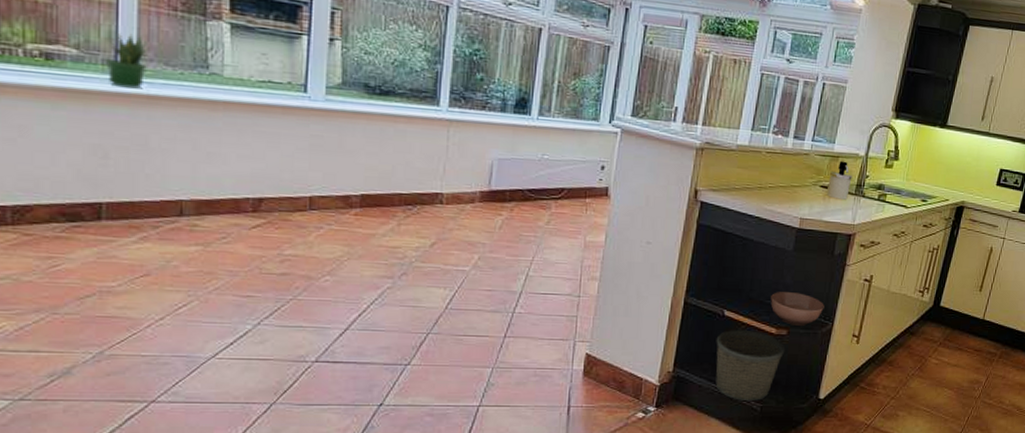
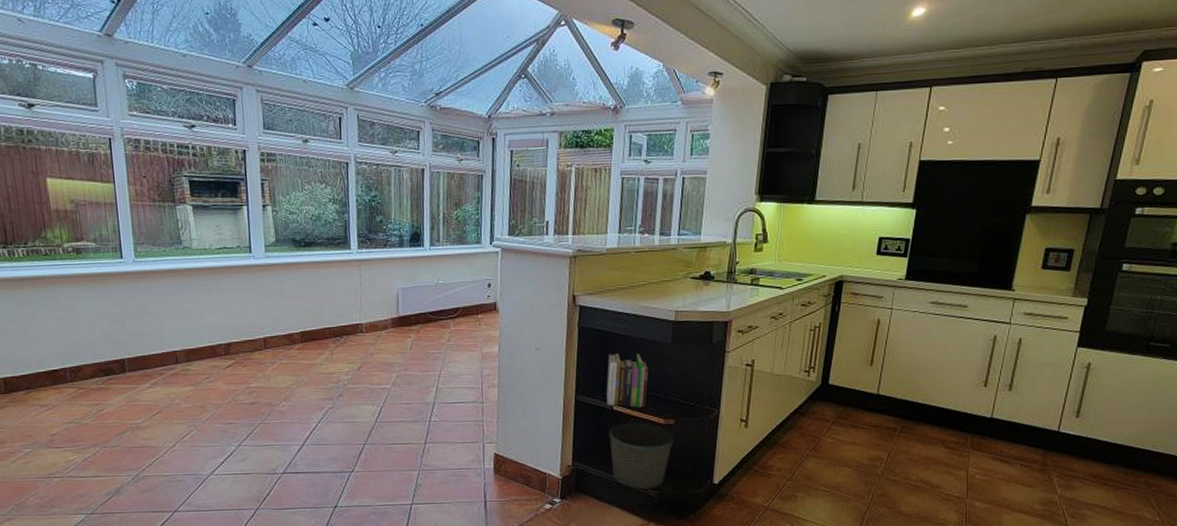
planter: present [106,32,150,89] -> none [114,224,141,268]
books: none [718,256,766,315] -> present [606,353,649,408]
bowl: present [770,291,825,326] -> none [655,382,709,415]
soap dispenser: present [826,160,852,200] -> none [697,250,722,289]

